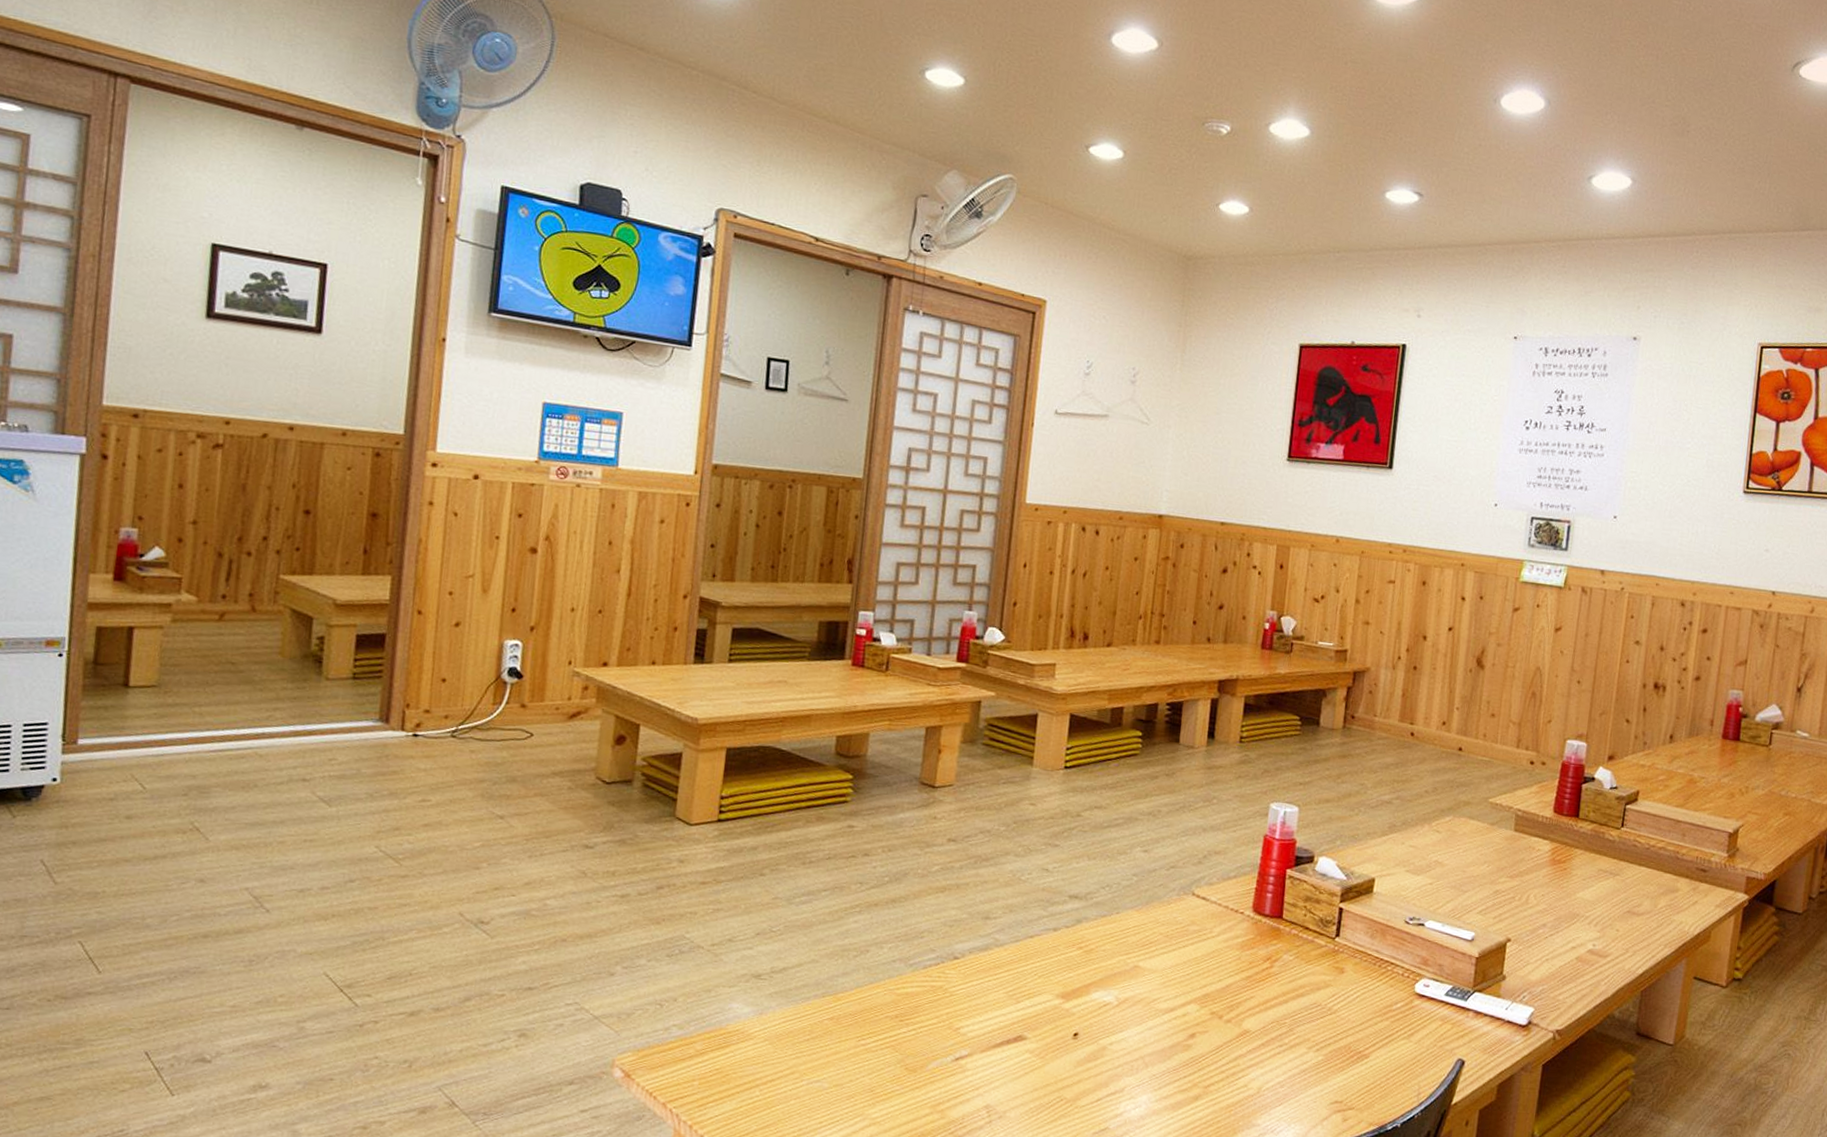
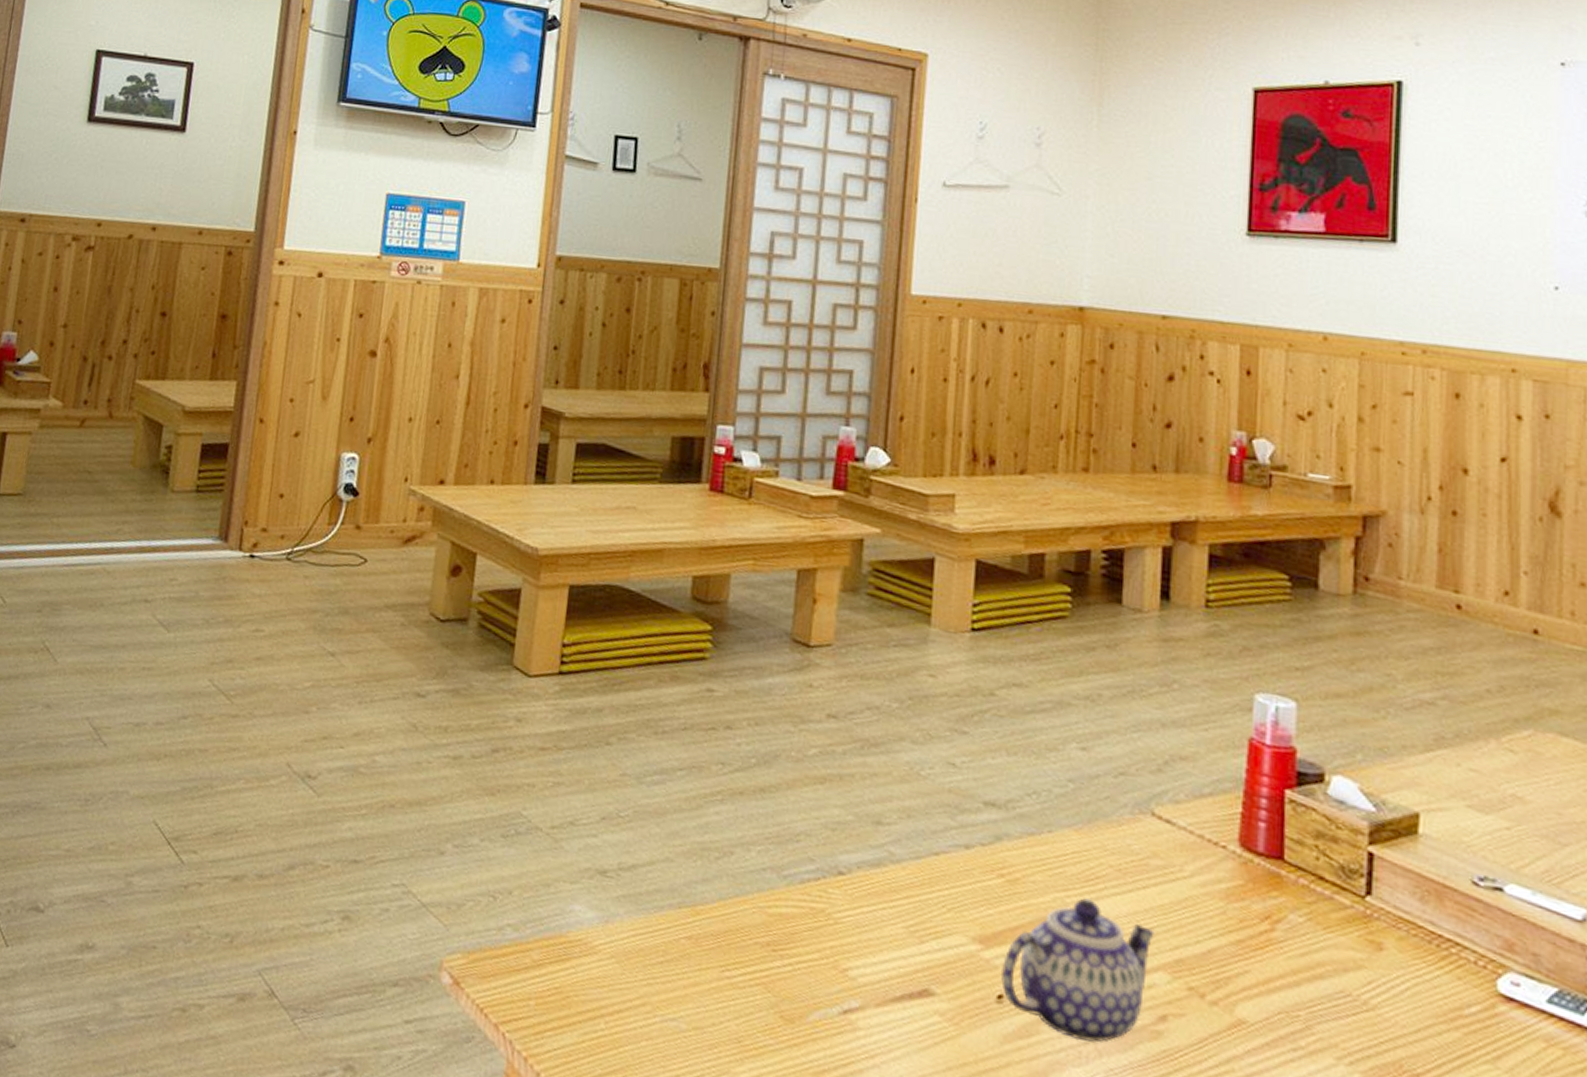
teapot: none [1076,958,1190,1058] -> present [1000,898,1155,1042]

